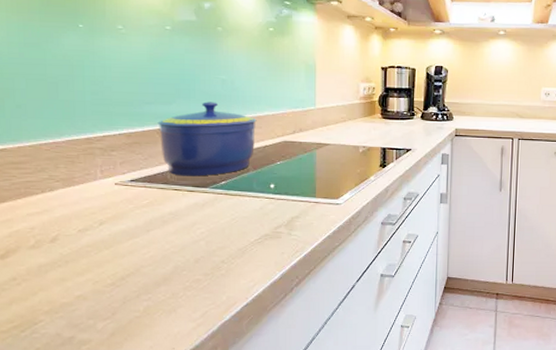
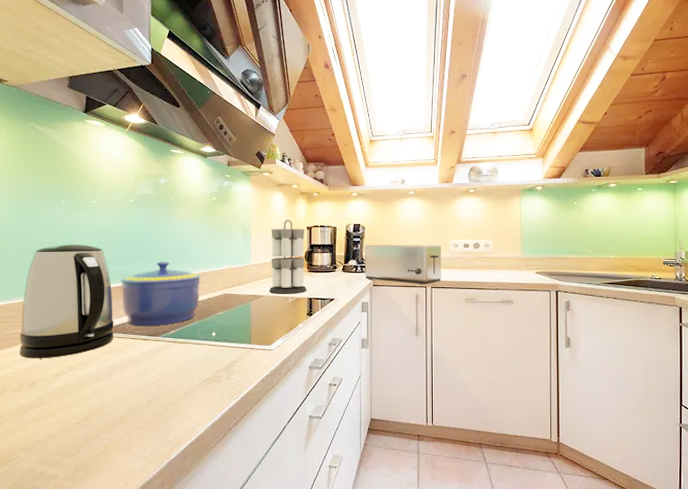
kettle: none [33,77,152,212] -> present [19,243,114,359]
spice rack: none [337,58,380,143] -> present [269,220,306,294]
toaster: none [446,90,532,136] -> present [365,245,442,285]

